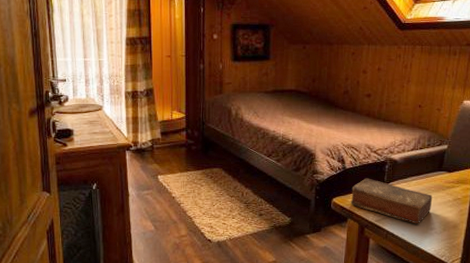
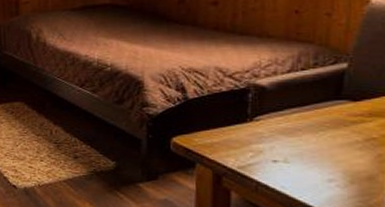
book: present [350,178,433,224] -> none [198,111,328,174]

